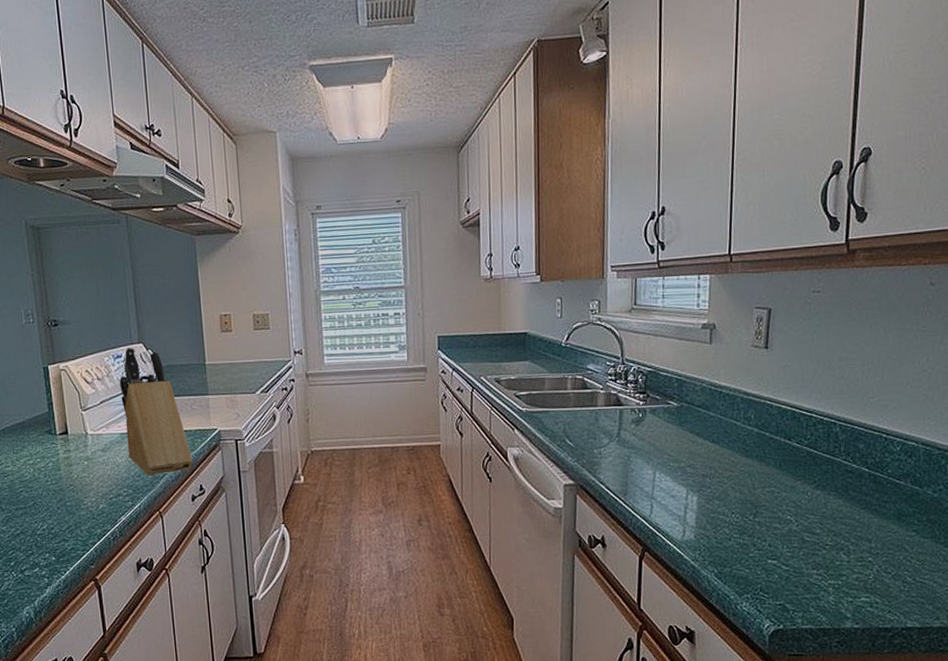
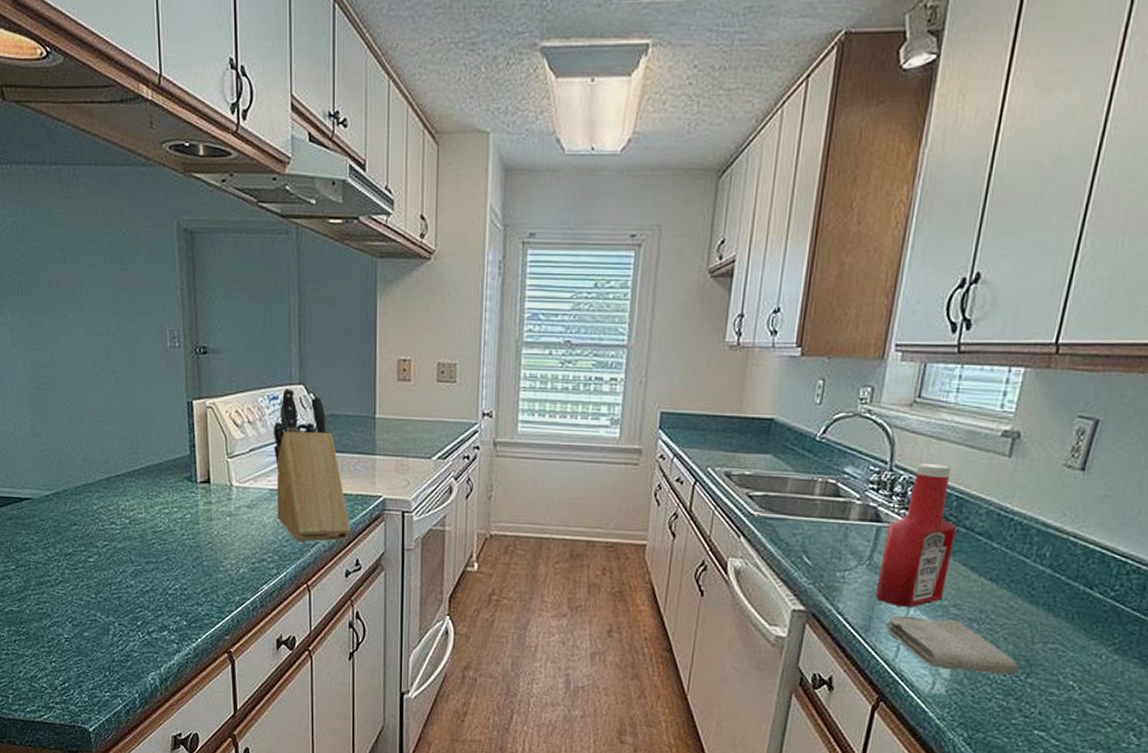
ketchup bottle: none [627,355,681,472] -> present [875,464,957,608]
washcloth: none [638,478,747,519] -> present [885,615,1019,675]

